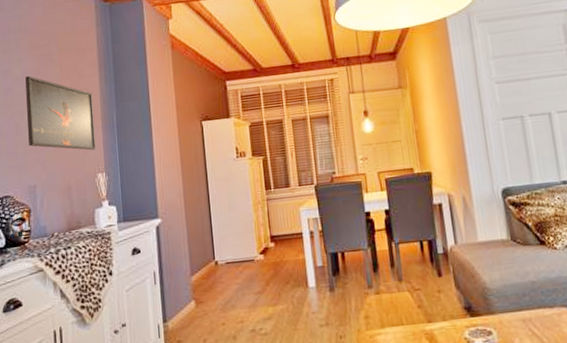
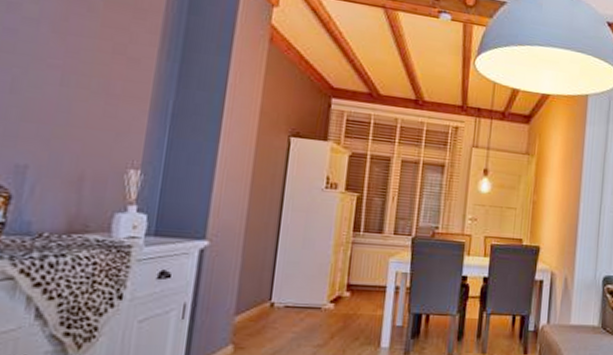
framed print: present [25,75,96,151] -> none [27,19,144,139]

